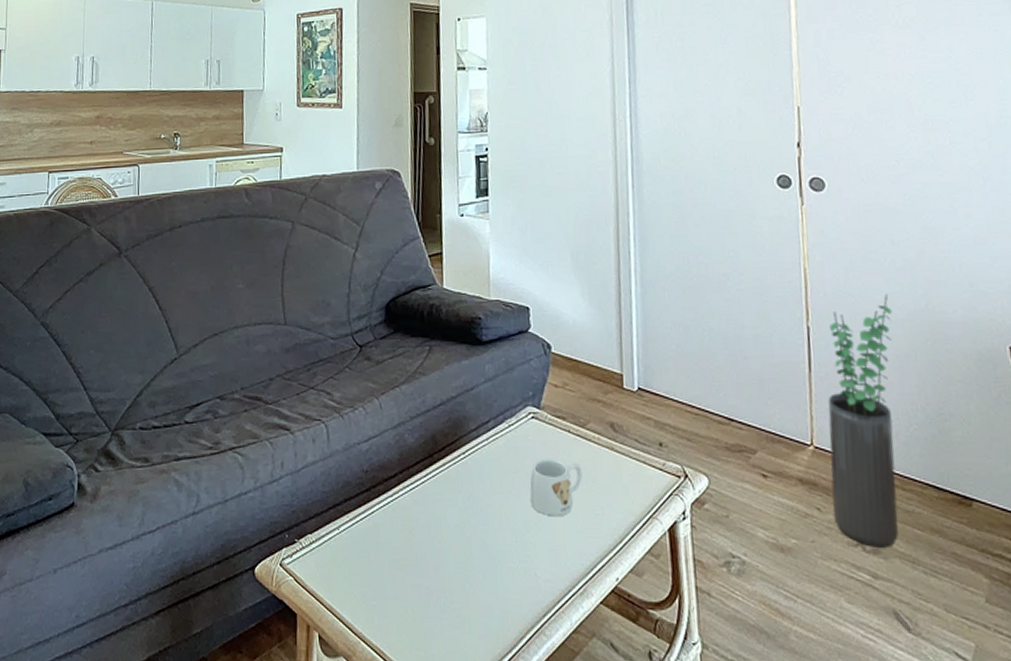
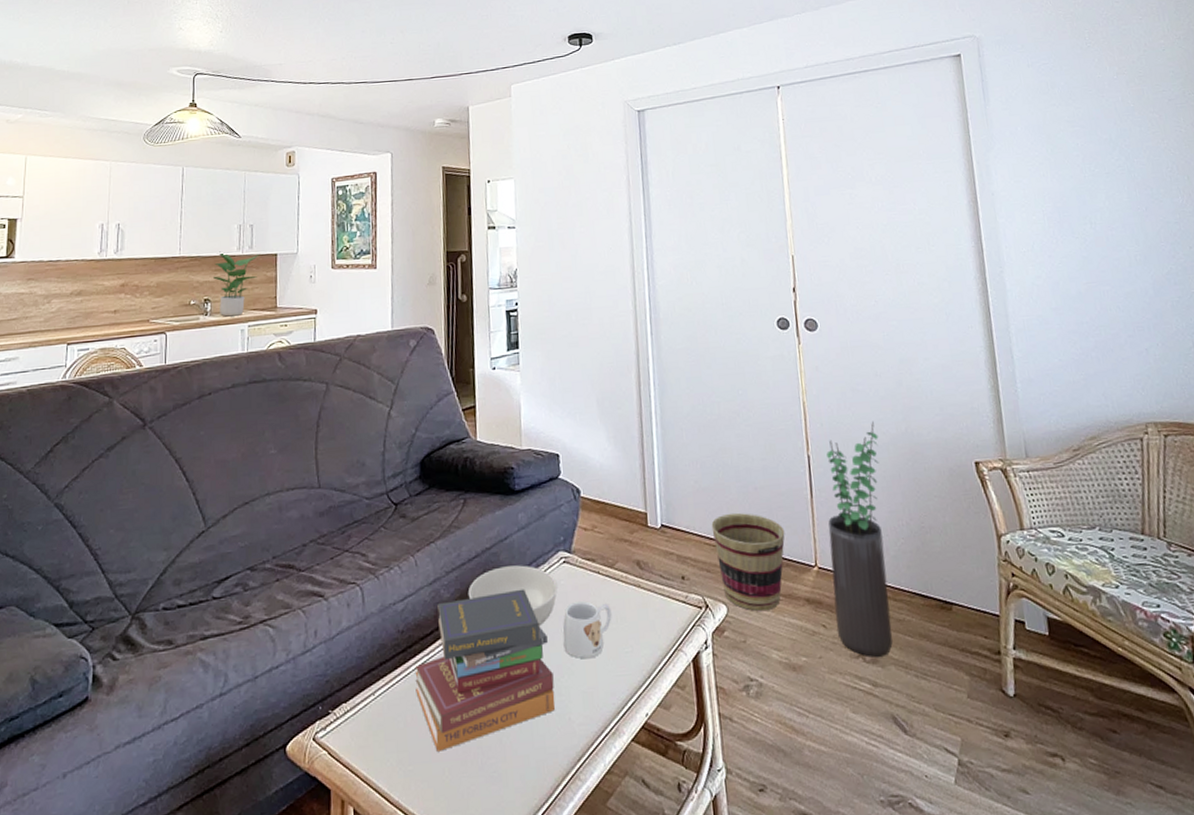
potted plant: none [182,86,227,152] -> present [213,251,260,317]
books: none [379,440,521,590] -> present [415,589,555,751]
bowl: none [432,417,525,480] -> present [467,565,558,627]
basket: none [694,381,778,486] -> present [711,512,785,611]

